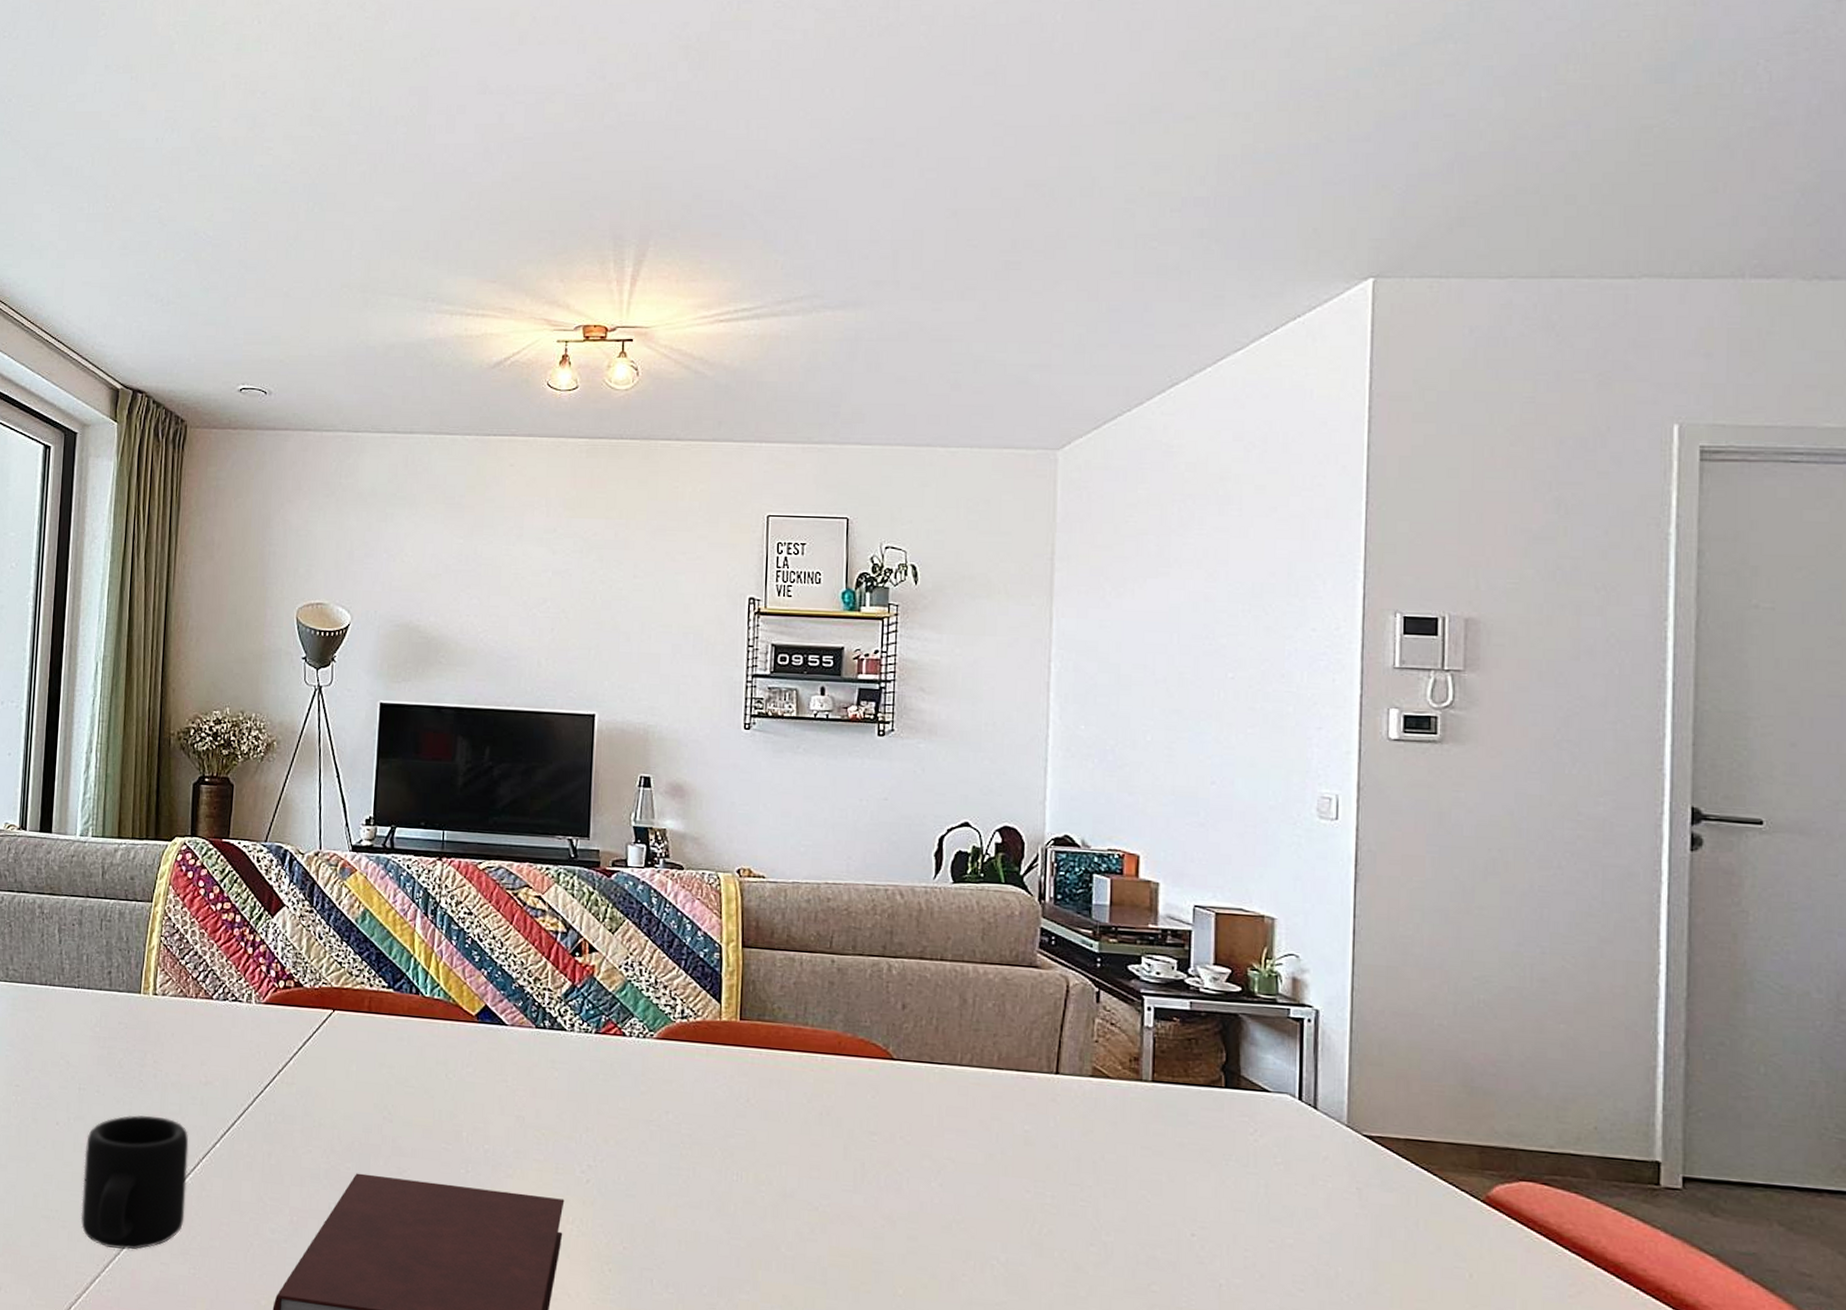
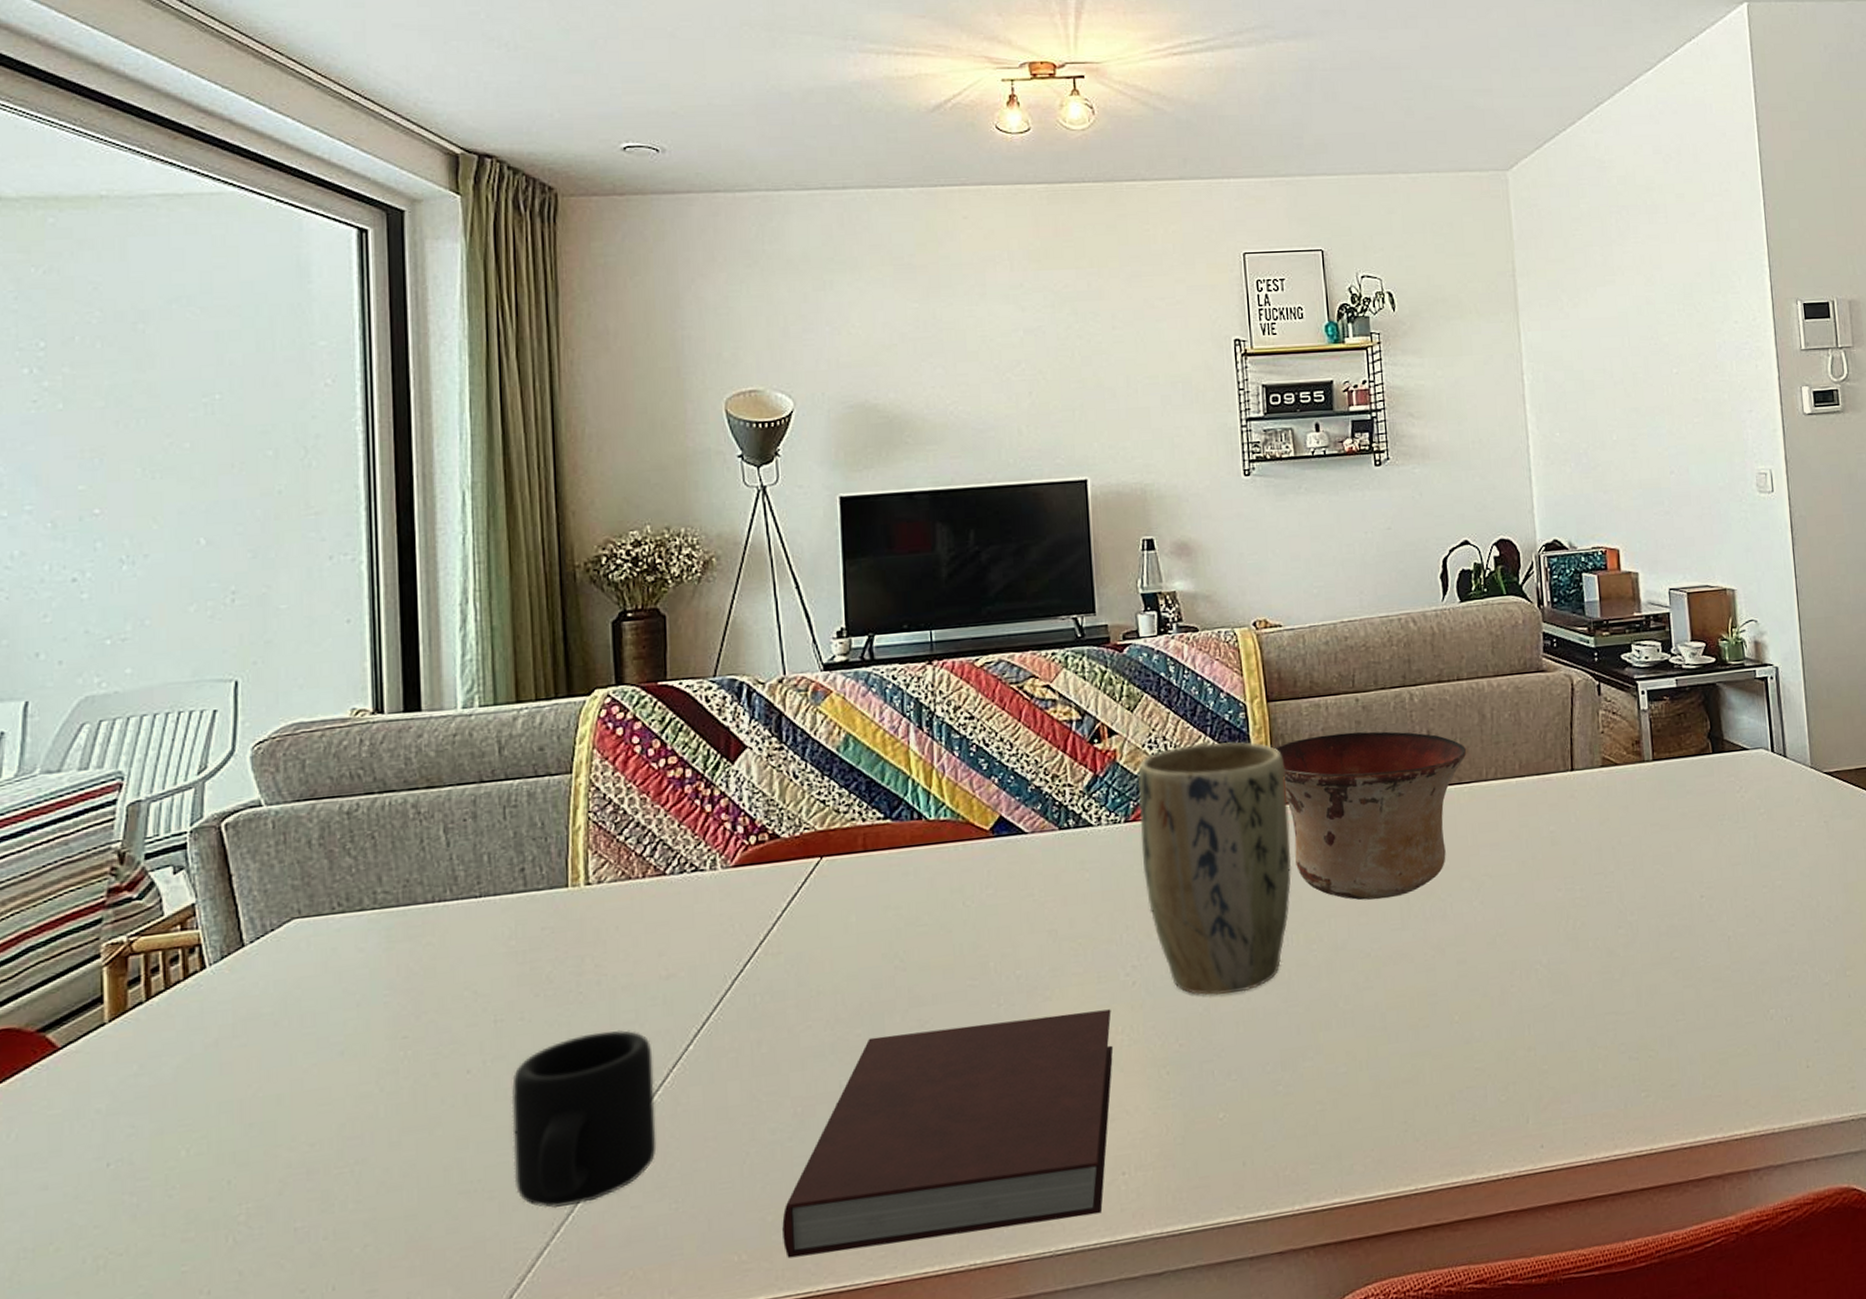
plant pot: none [607,973,753,1214] -> present [1138,741,1292,995]
bowl: none [744,988,944,1160] -> present [1273,731,1468,900]

